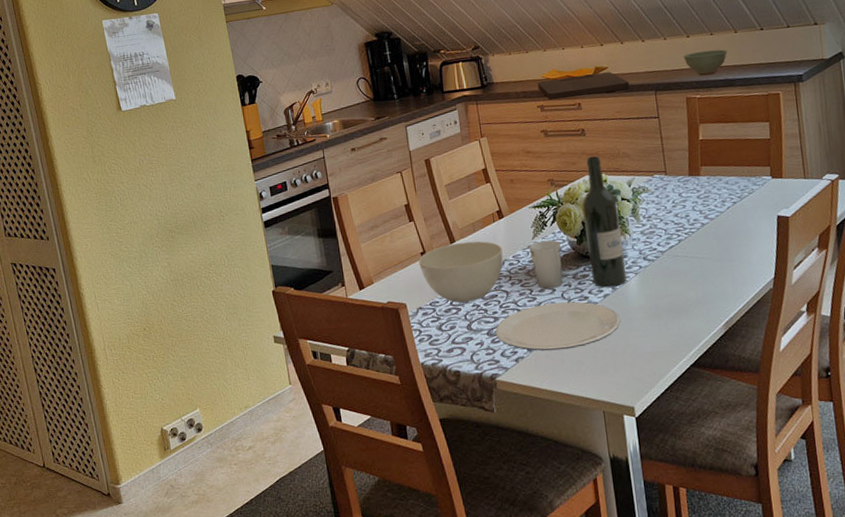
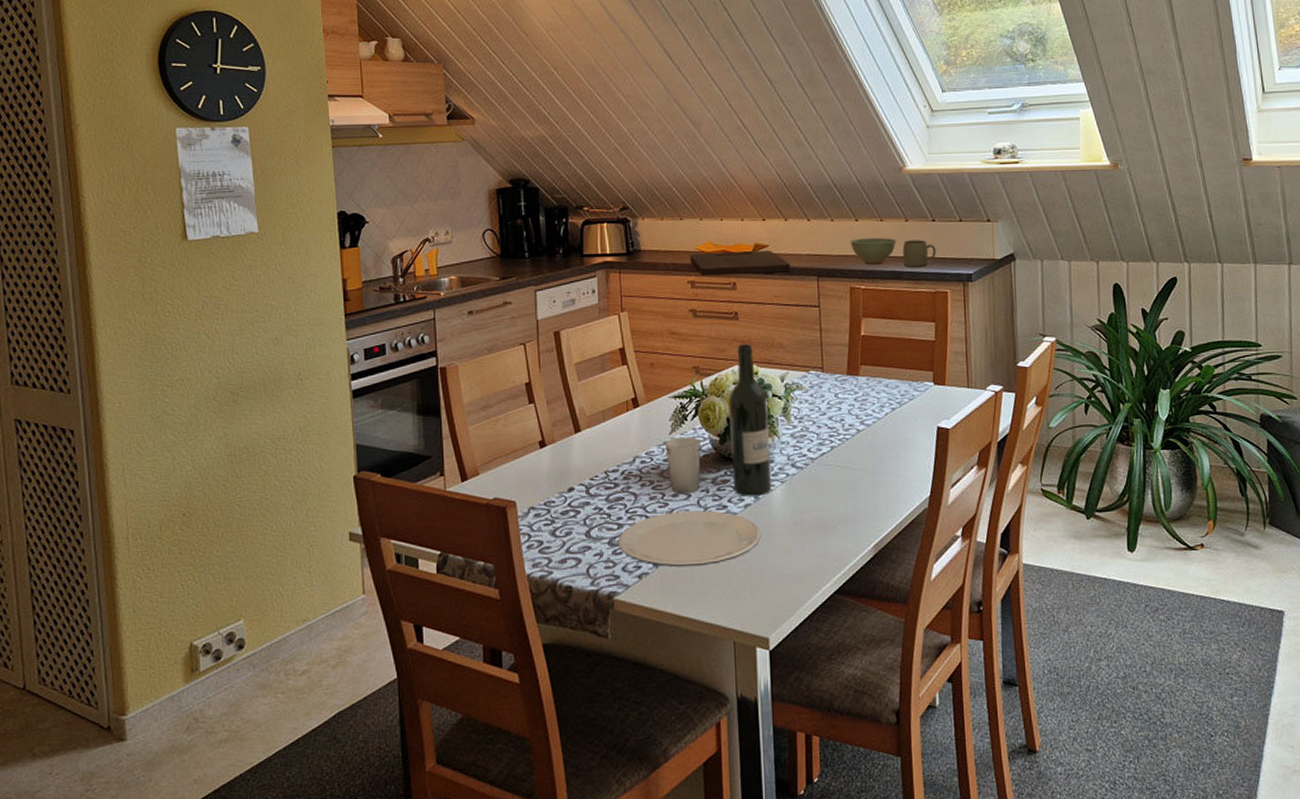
bowl: present [418,241,504,303] -> none [535,432,635,505]
mug: none [733,48,766,75] -> present [902,240,936,269]

